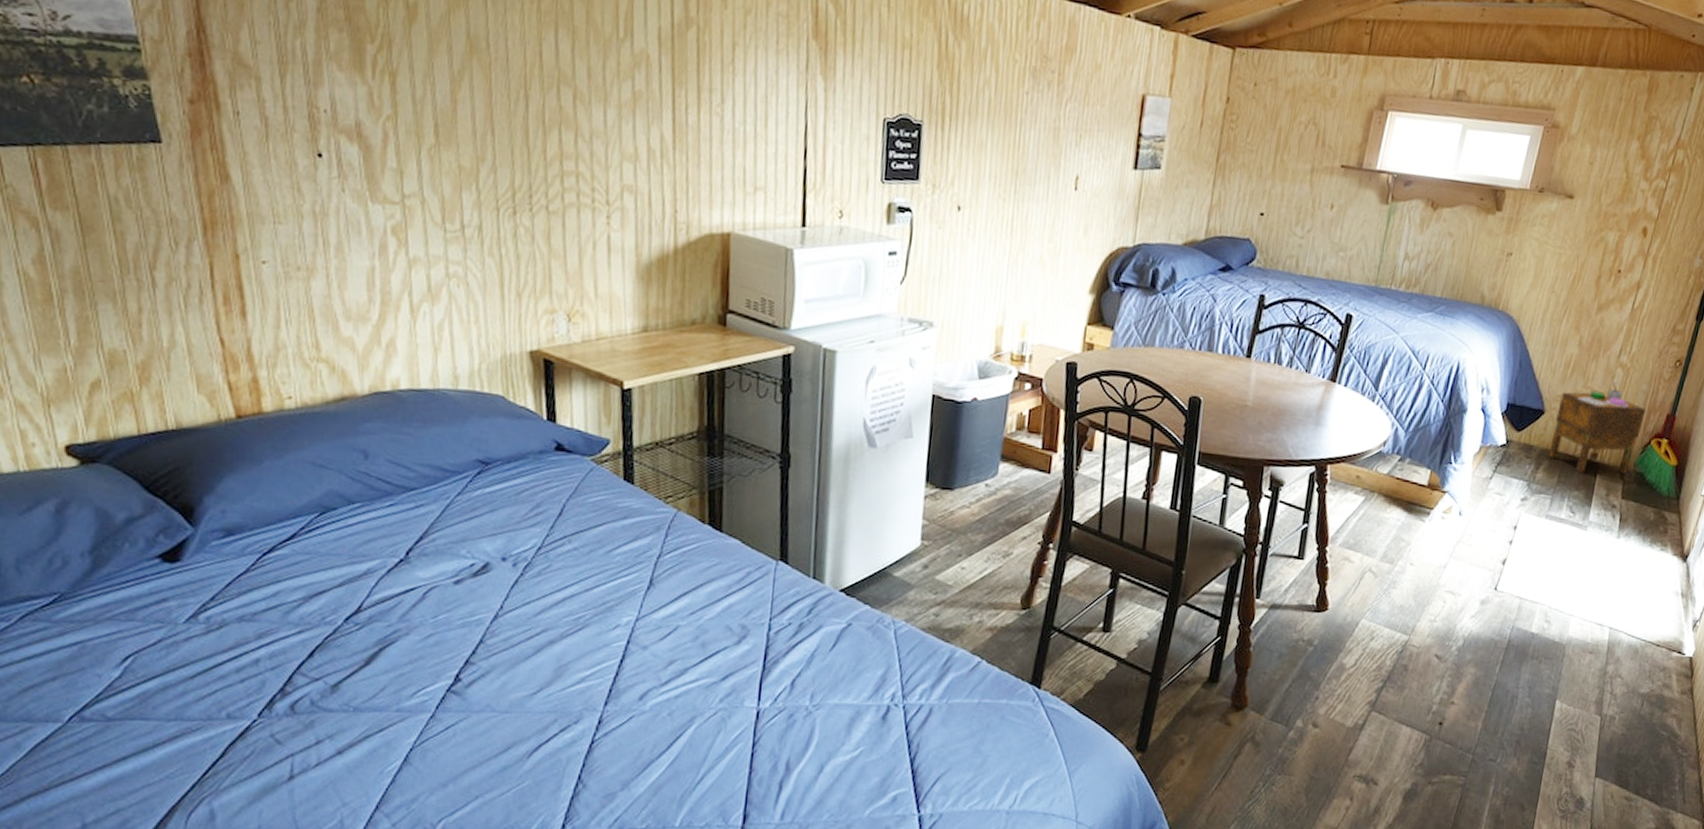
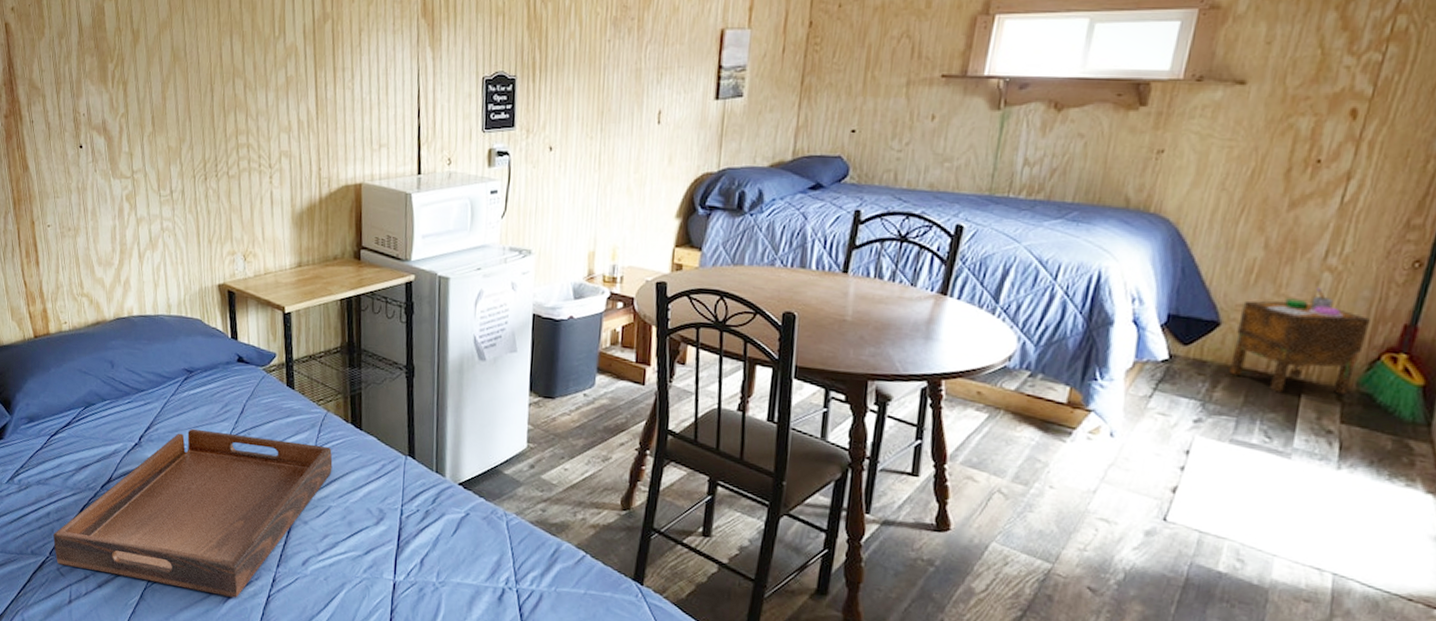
serving tray: none [263,537,683,749] -> present [52,428,333,598]

